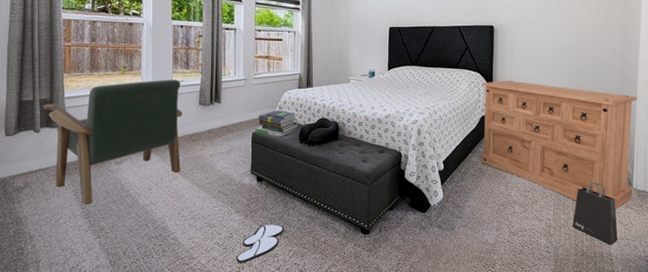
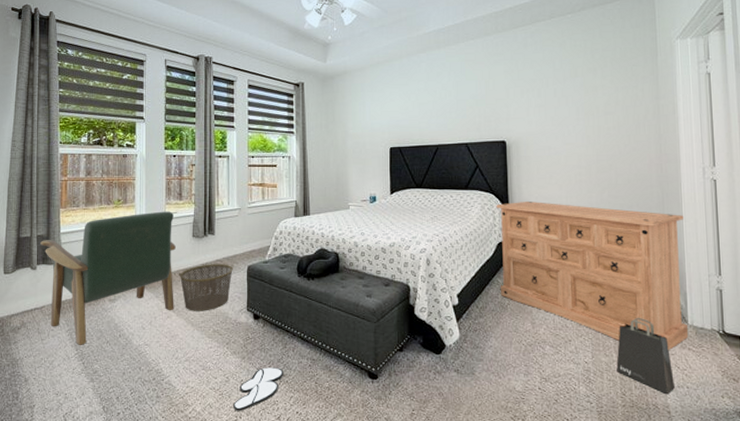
basket: none [184,130,239,174] -> present [178,264,234,311]
books: present [255,110,297,138] -> none [250,241,295,271]

